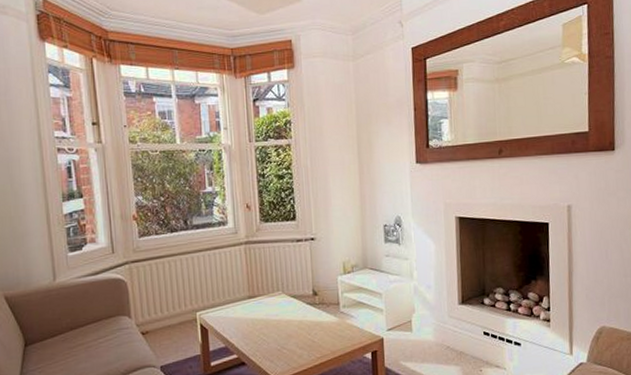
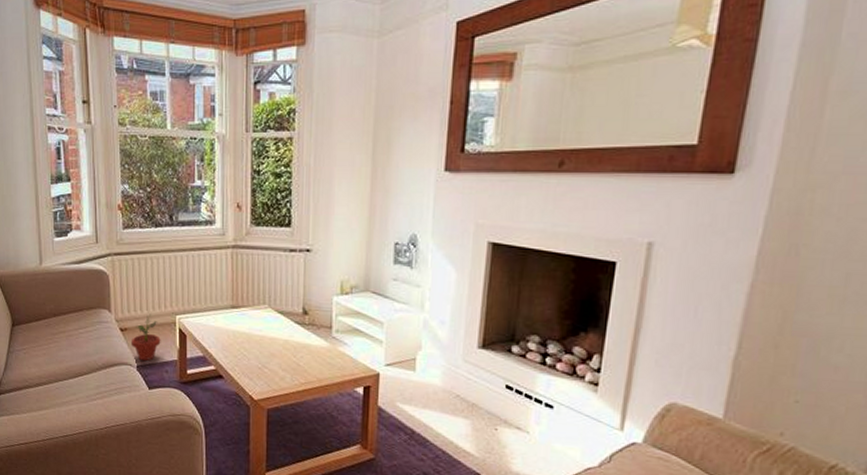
potted plant: none [152,314,183,361] -> present [130,314,161,362]

